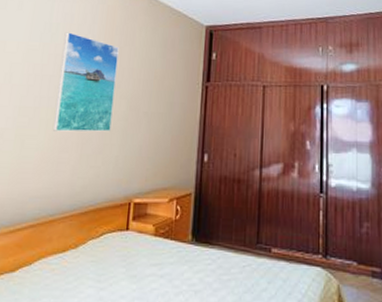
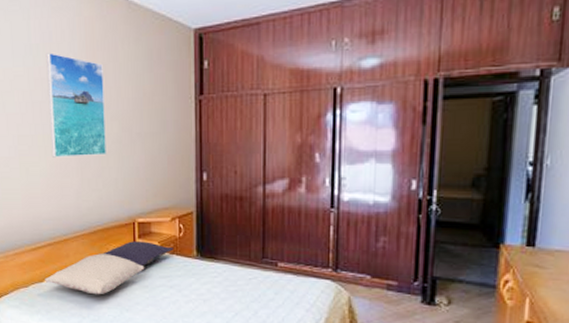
pillow: none [17,237,136,287] -> present [45,253,145,295]
pillow: none [91,223,168,253] -> present [103,241,173,267]

